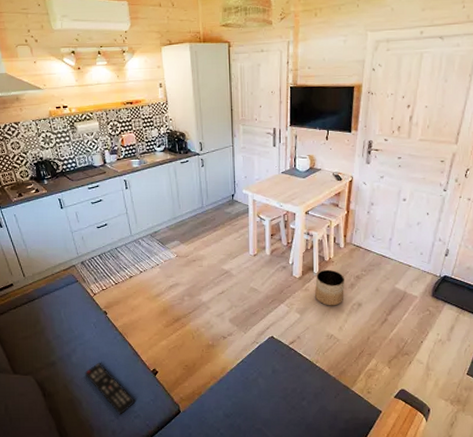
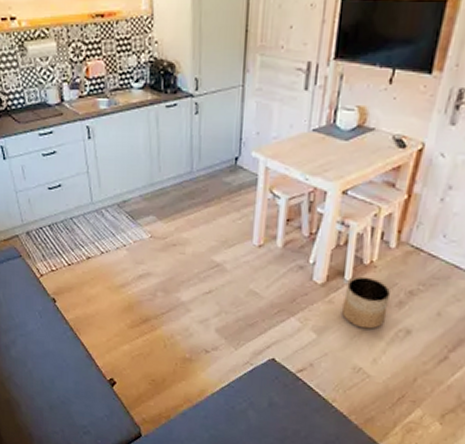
remote control: present [84,363,136,415] -> none [25,361,86,428]

